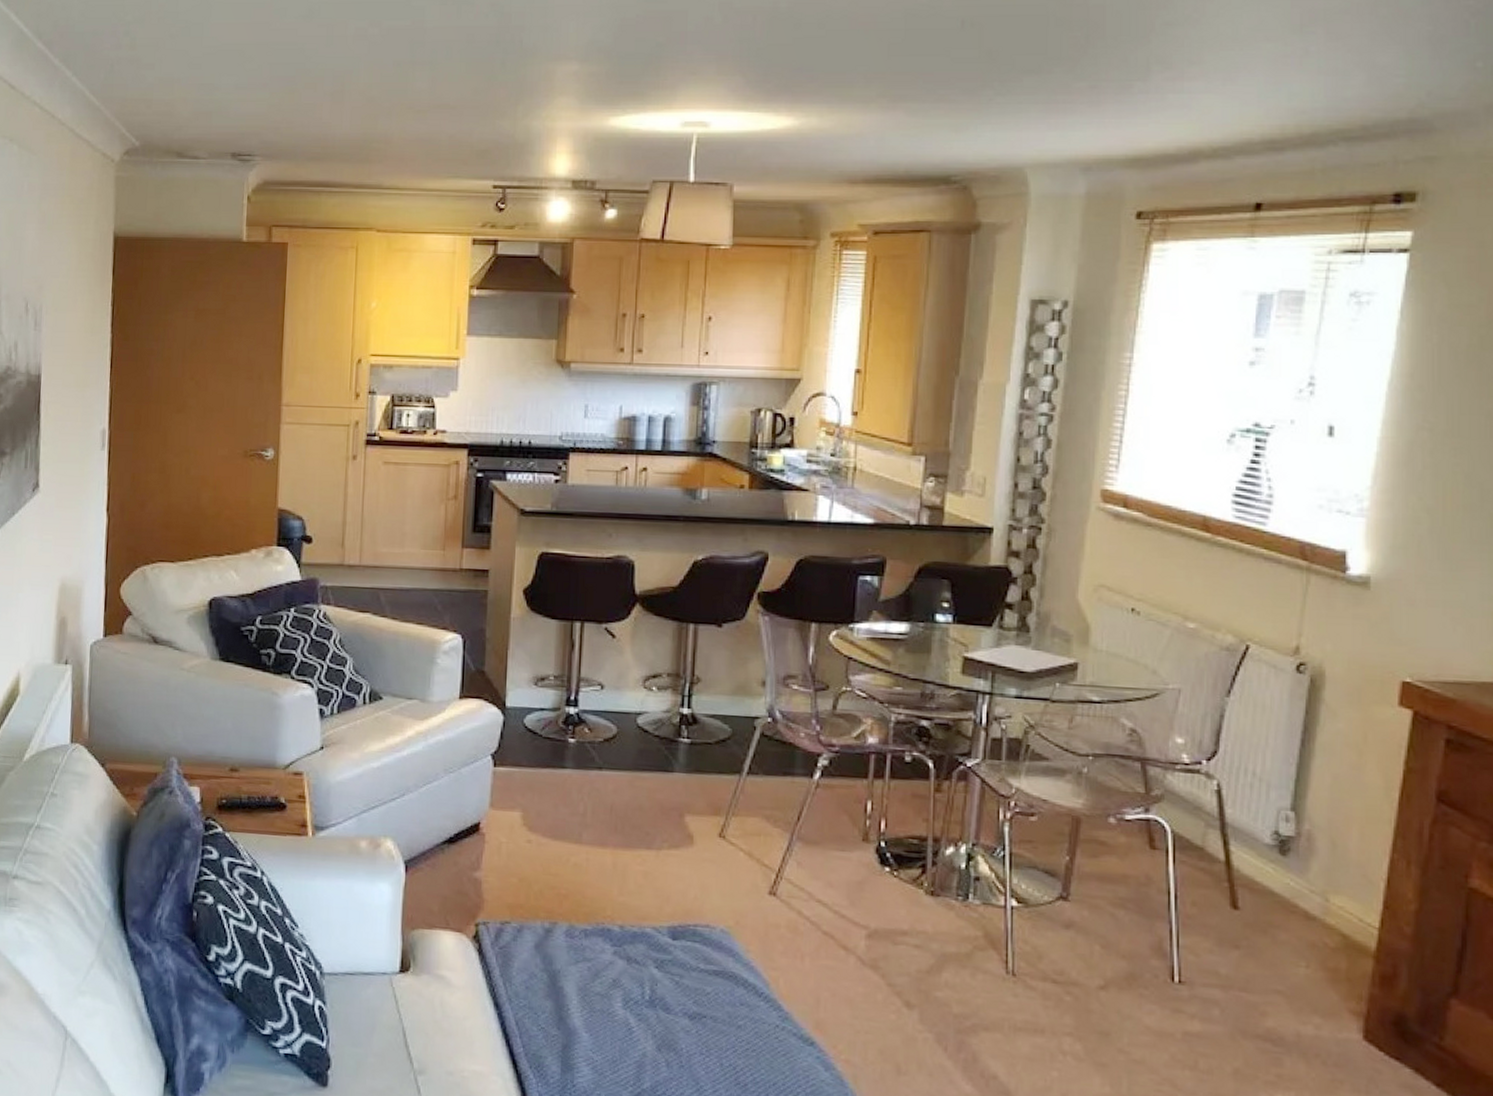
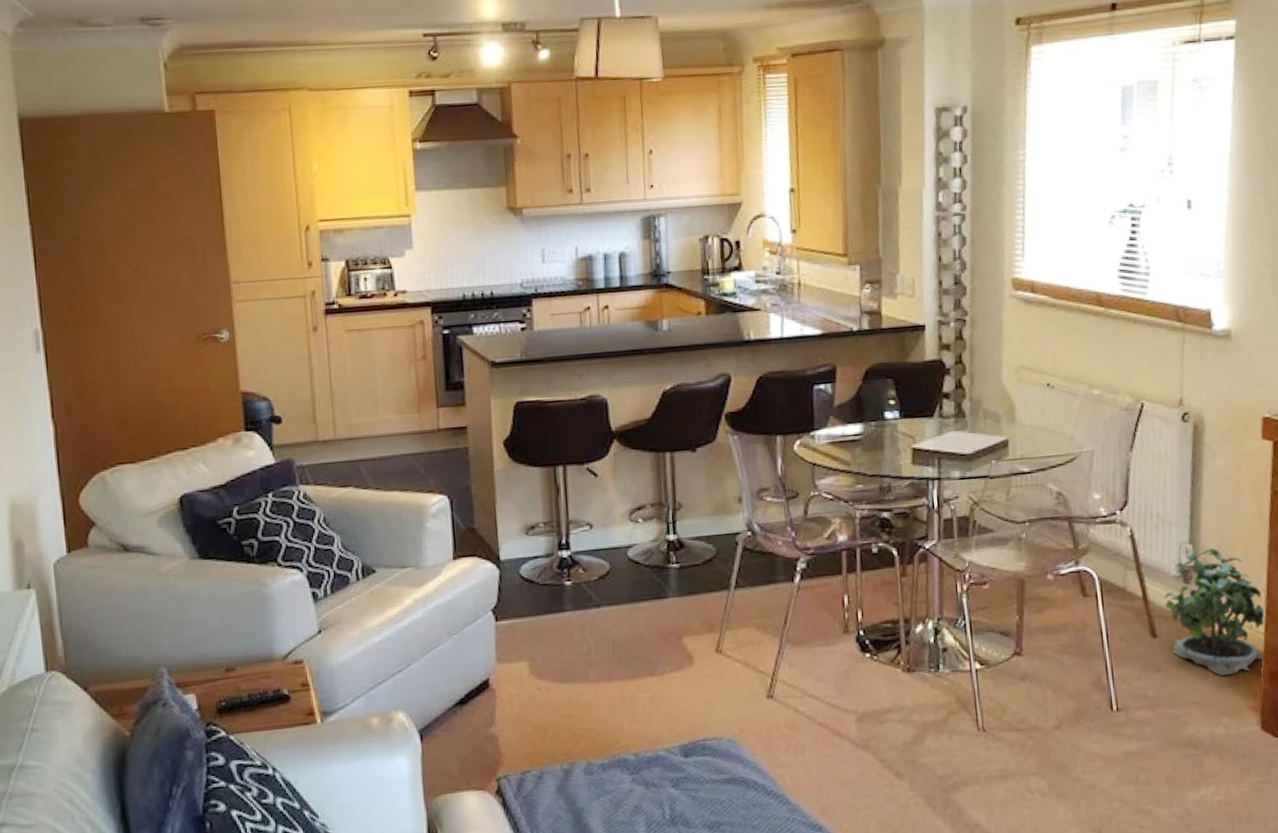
potted plant: none [1253,818,1383,969] -> present [1164,548,1266,677]

